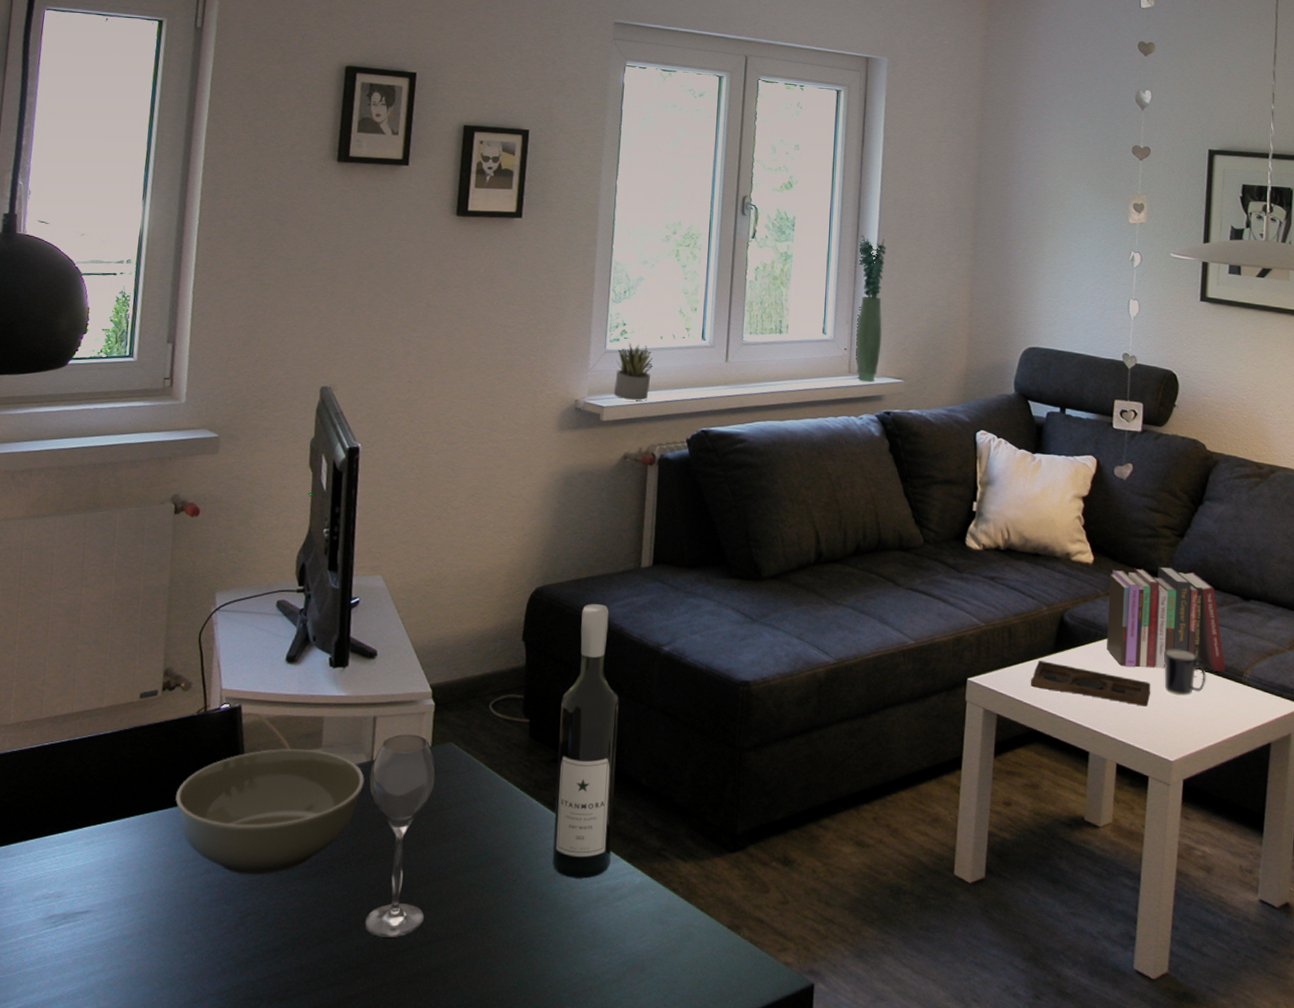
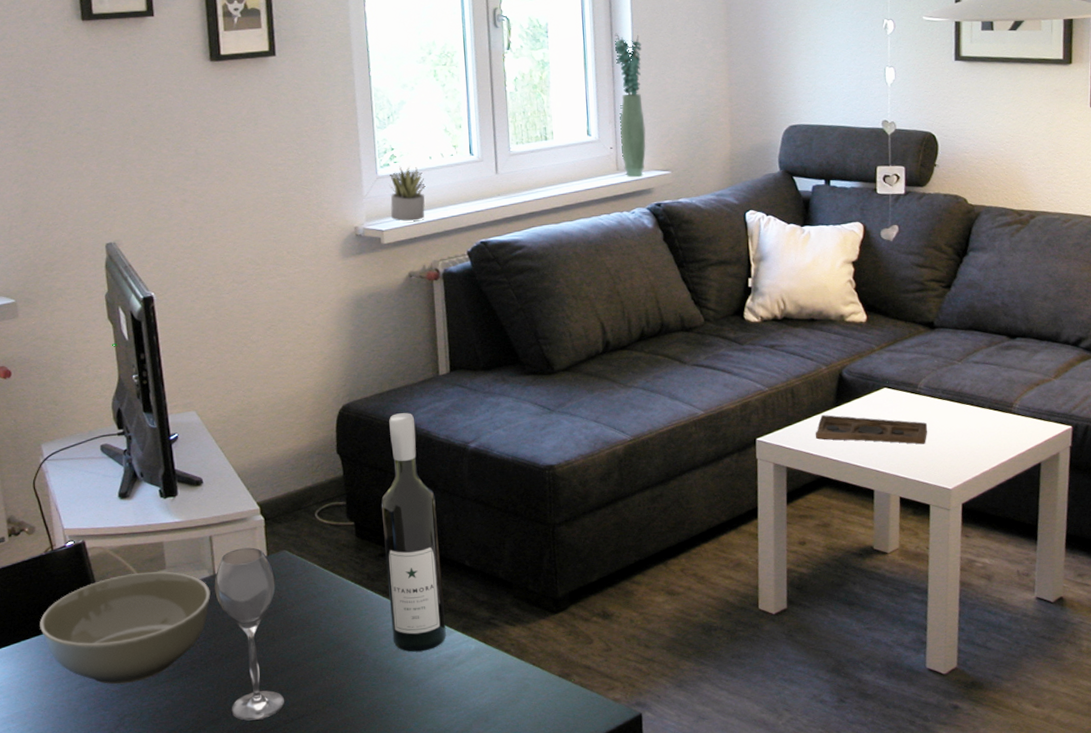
books: present [1107,566,1225,673] -> none [883,316,996,412]
mug: present [1164,649,1206,697] -> none [938,390,979,432]

